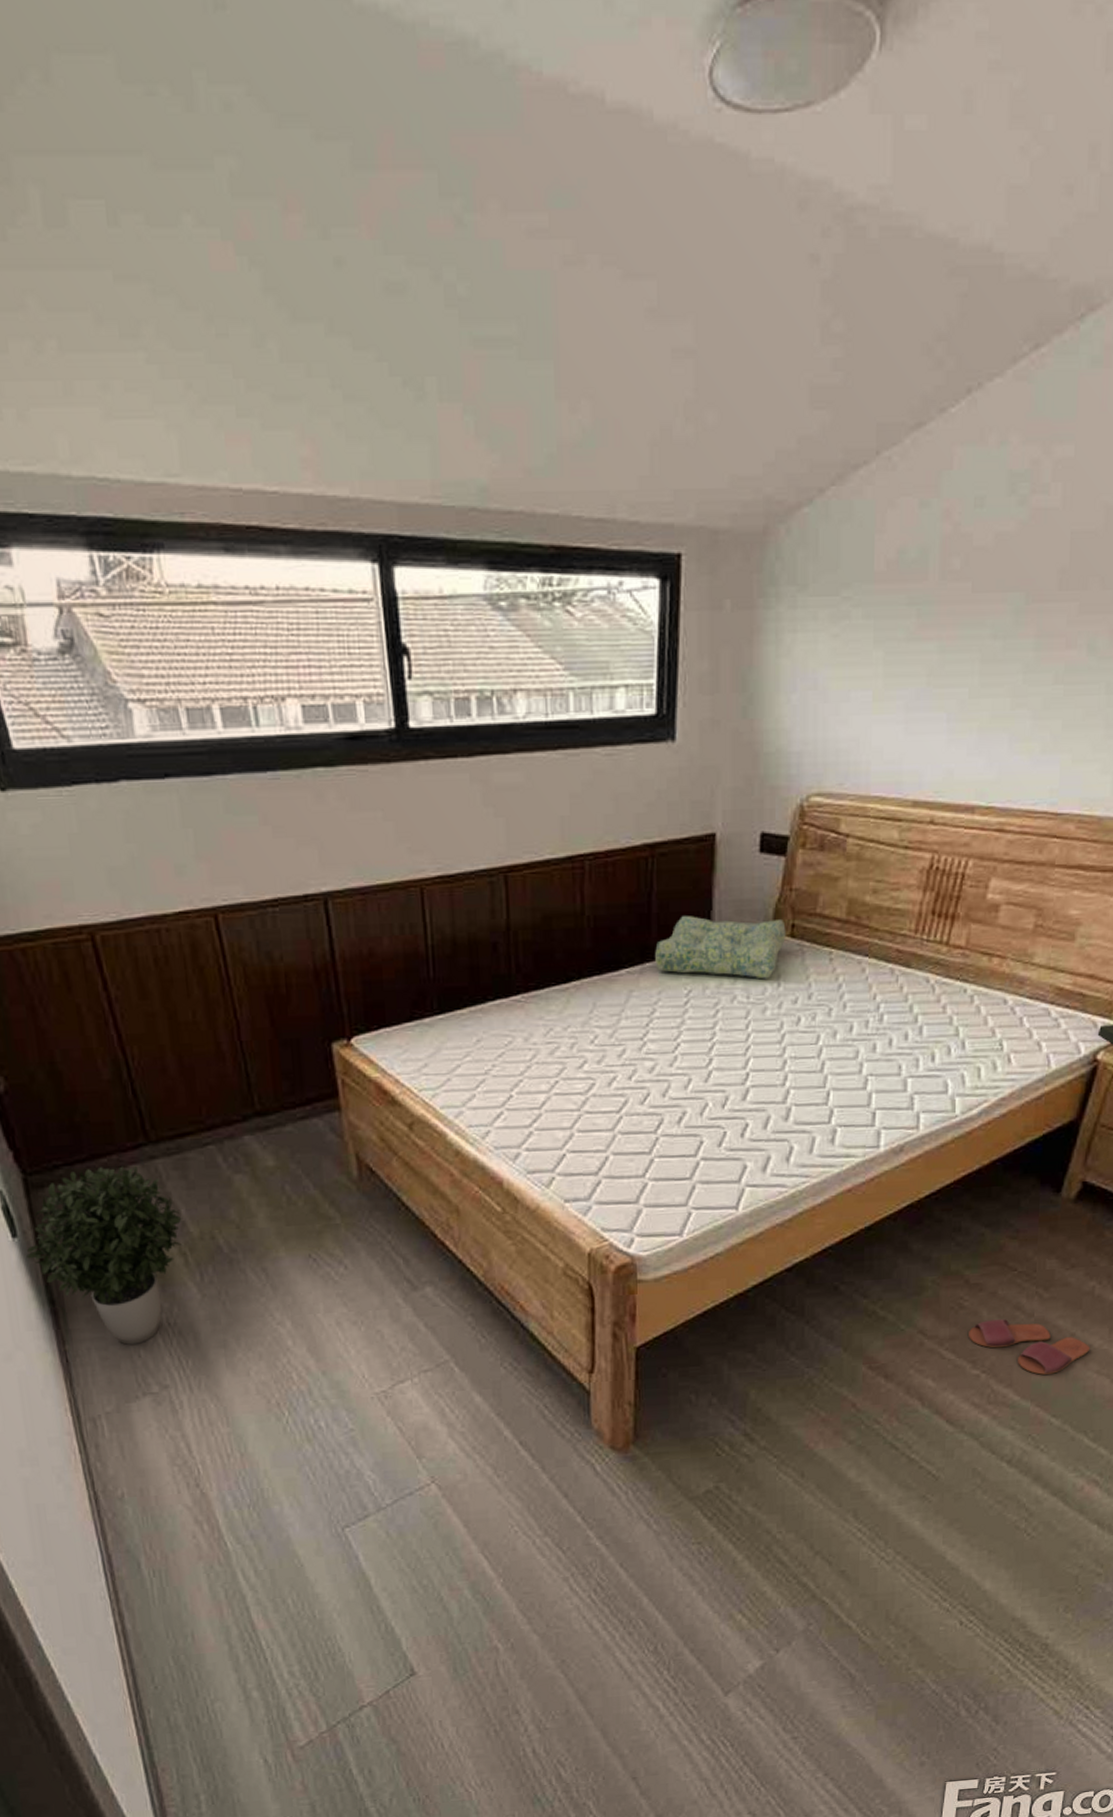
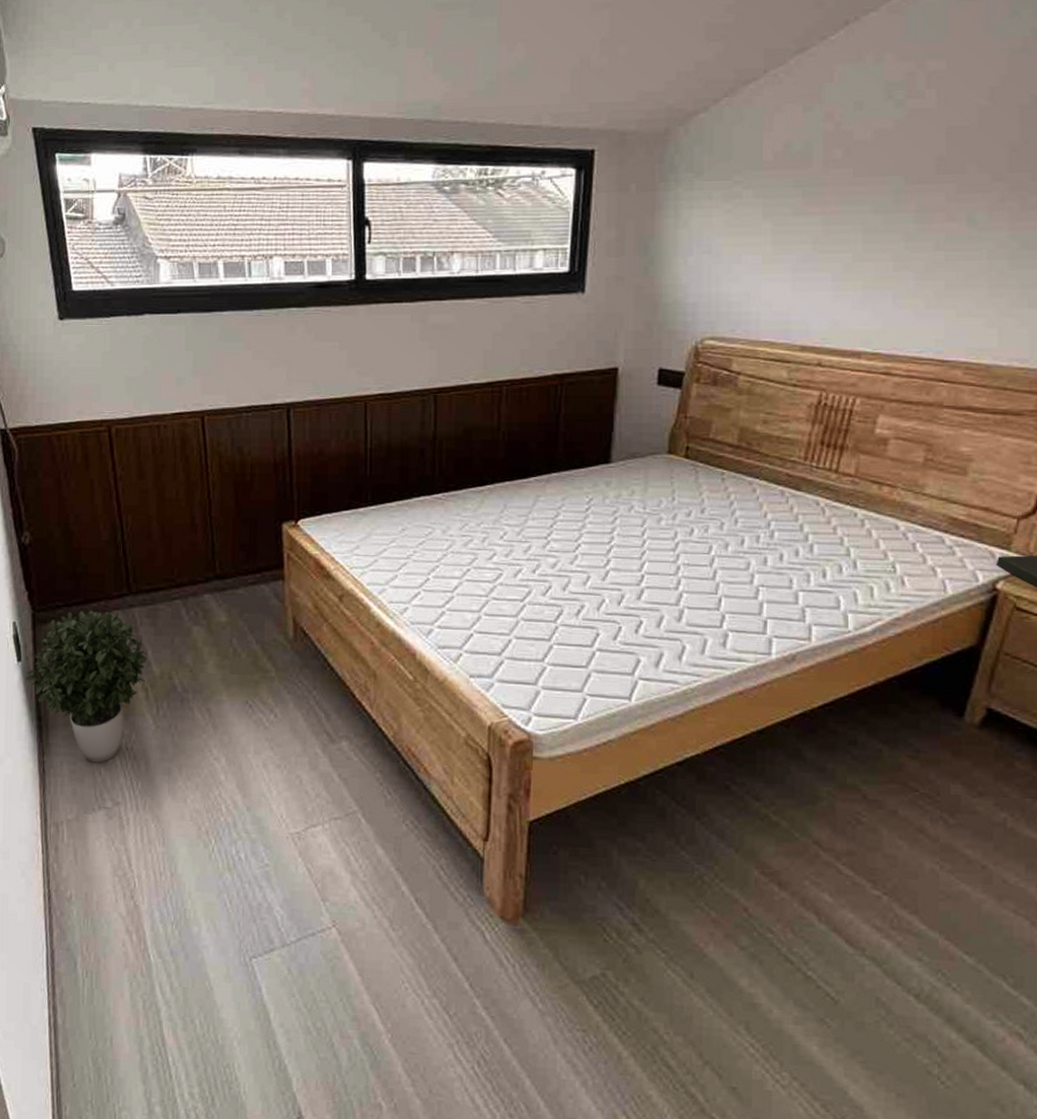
seat cushion: present [655,916,786,979] -> none [561,435,681,493]
slippers: present [969,1319,1091,1375] -> none [868,839,1005,907]

